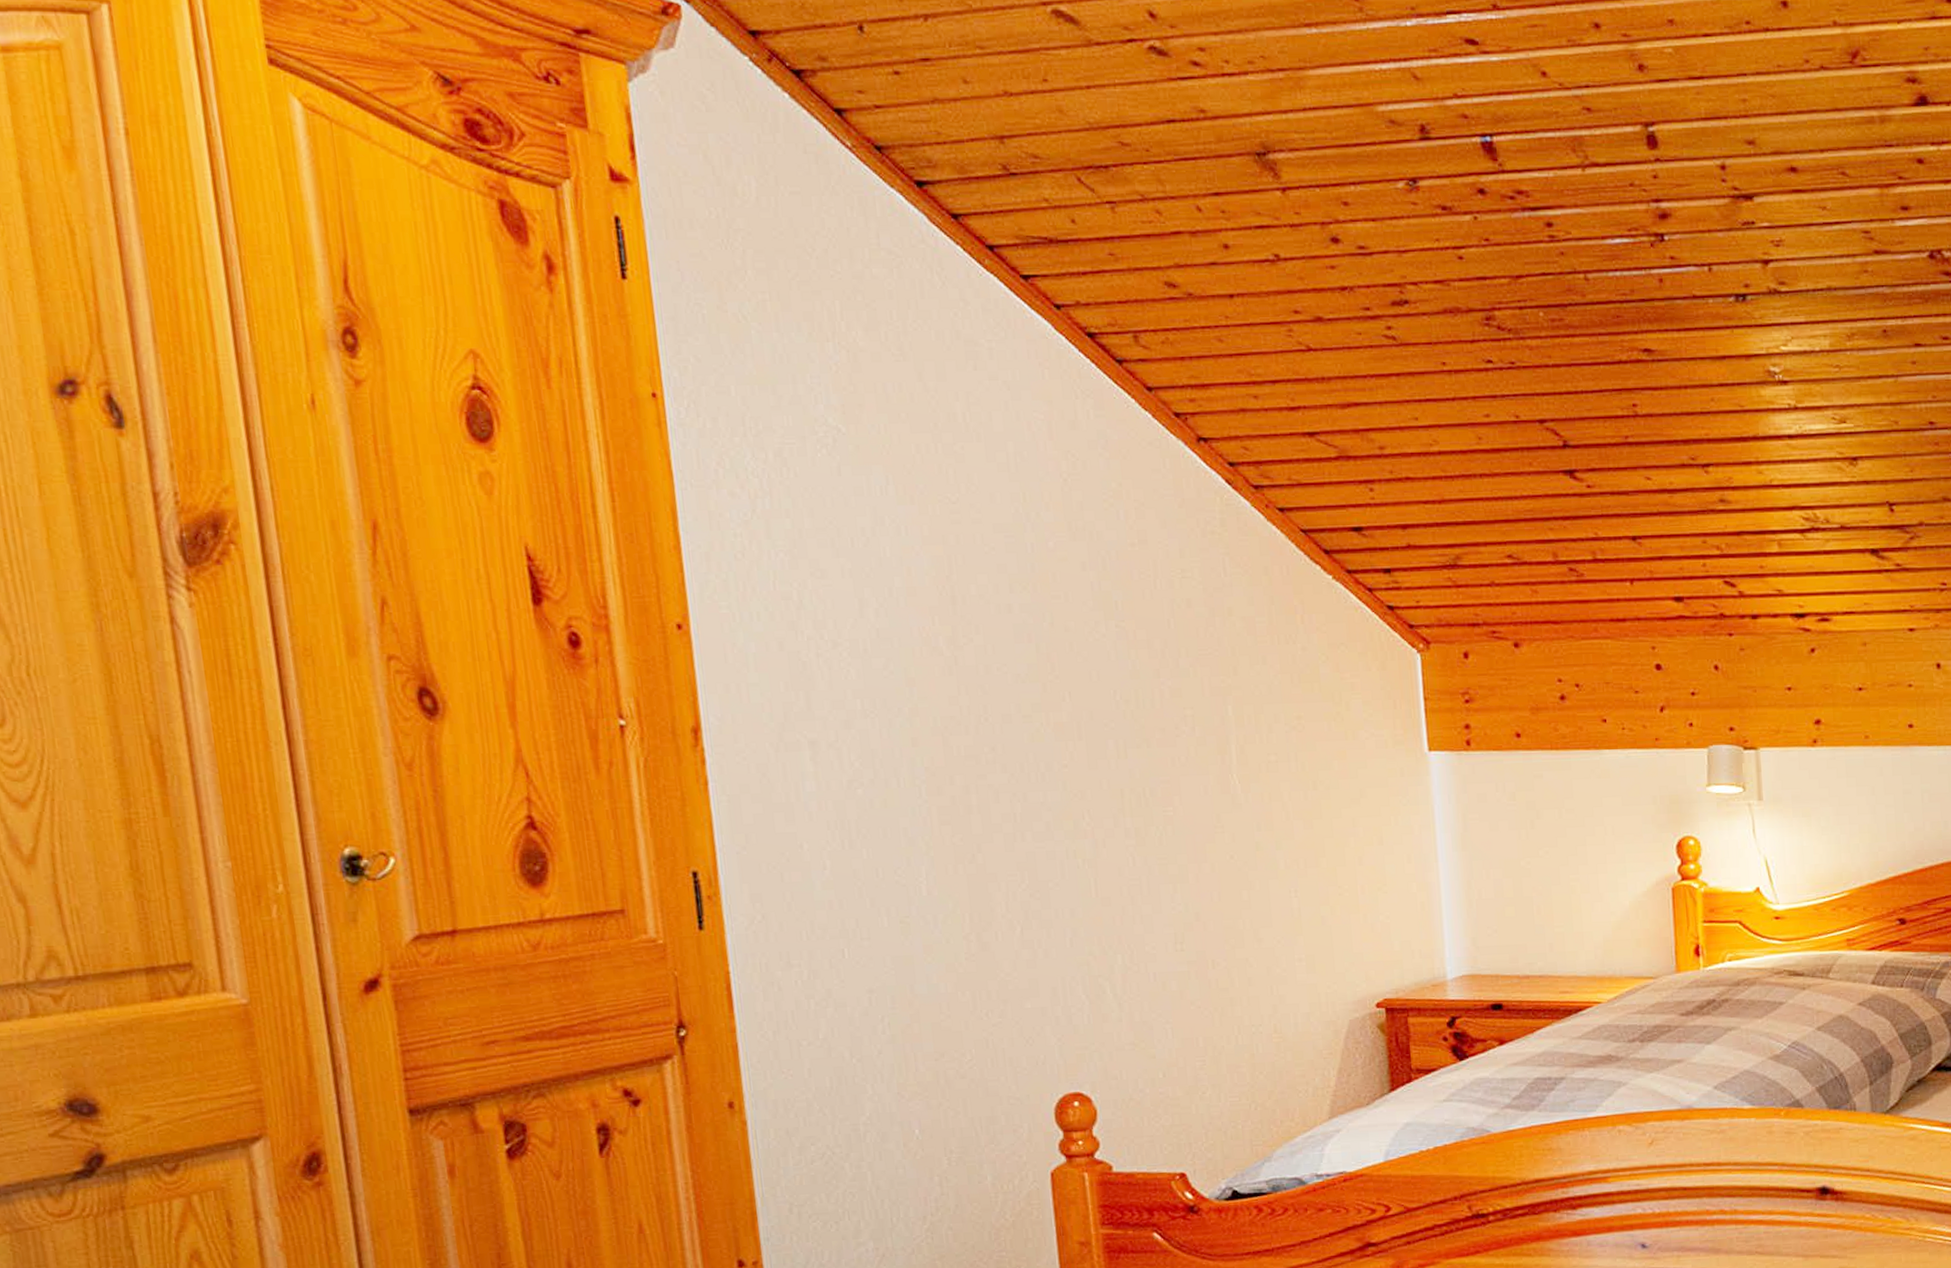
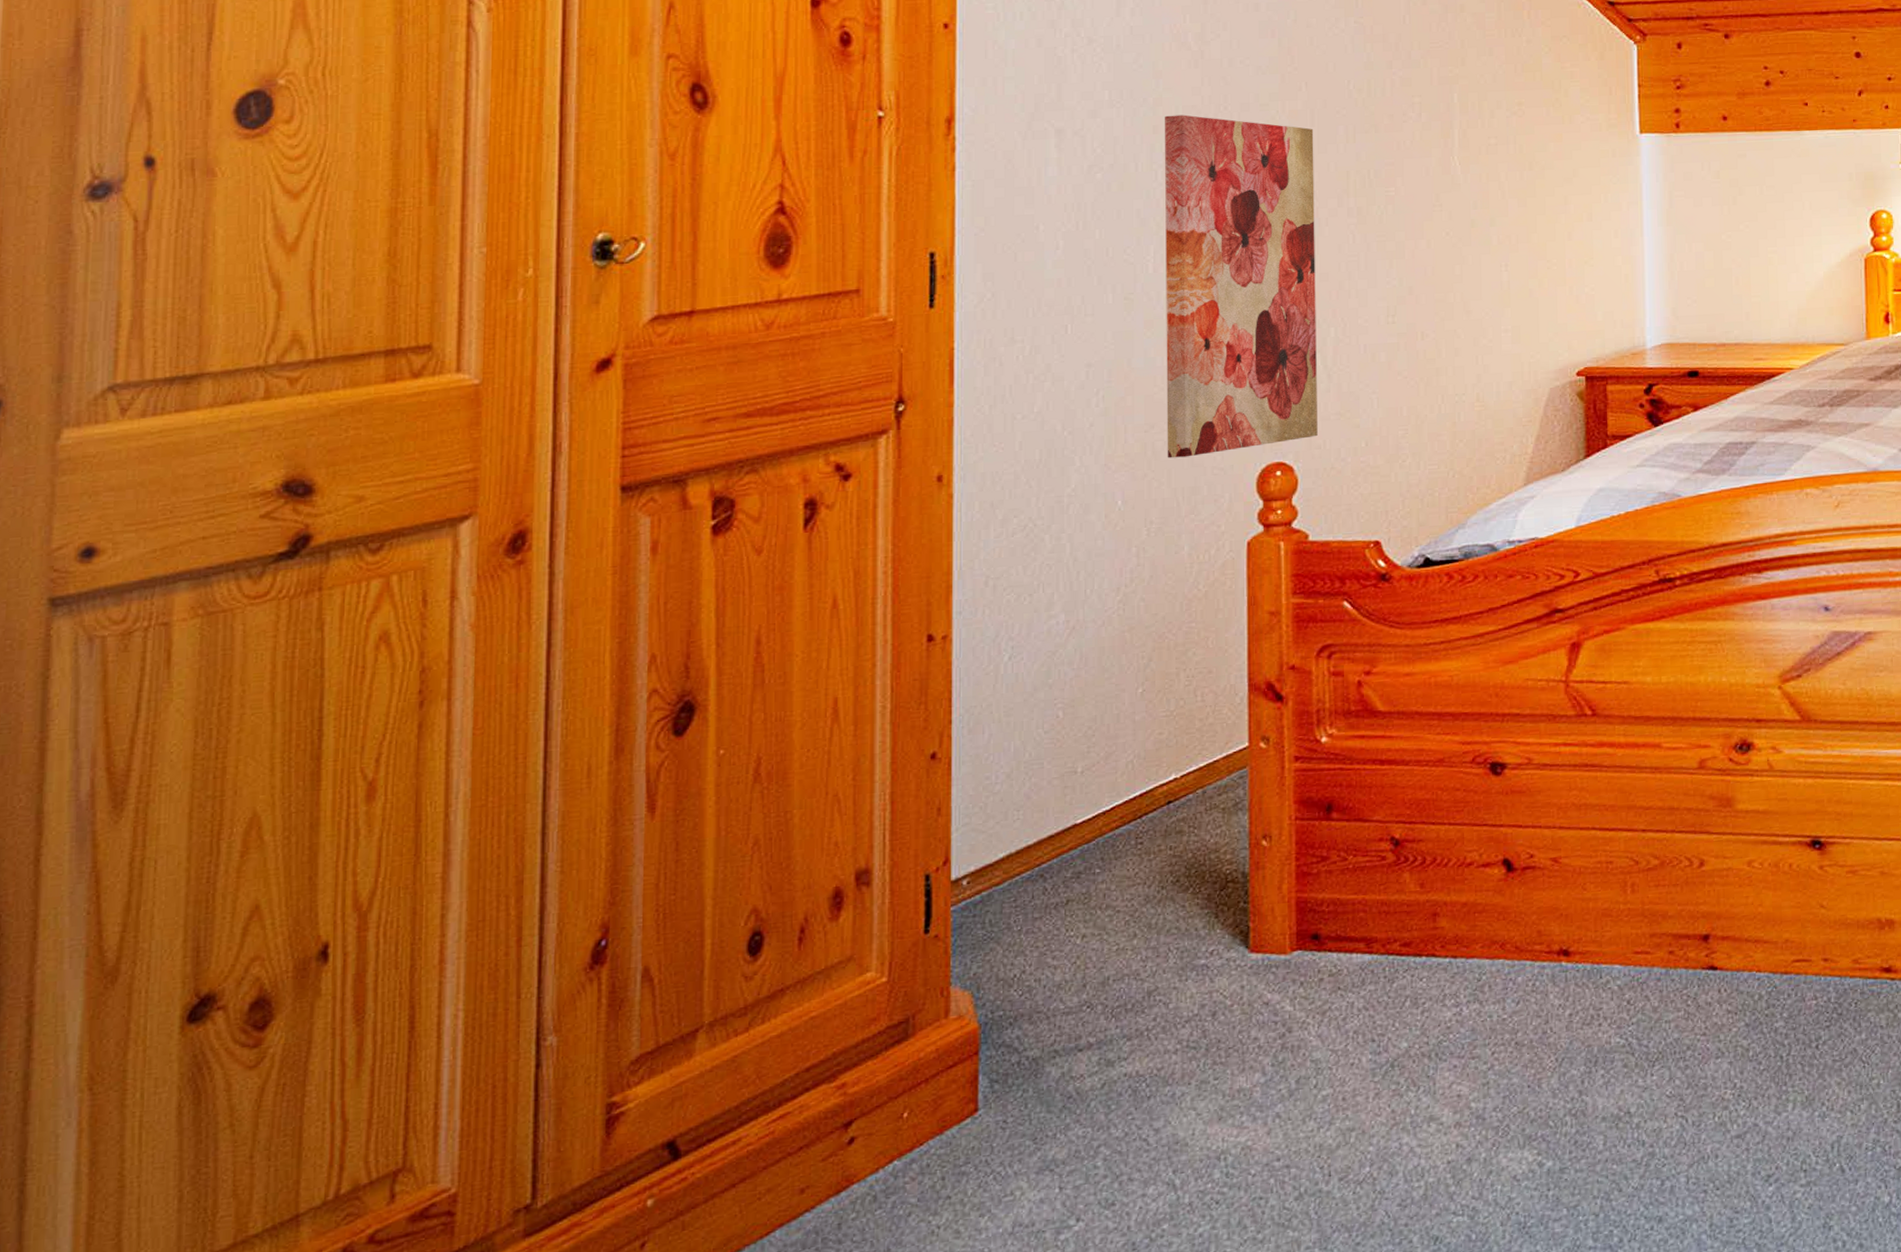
wall art: none [923,726,1113,1087] -> present [1165,115,1318,458]

